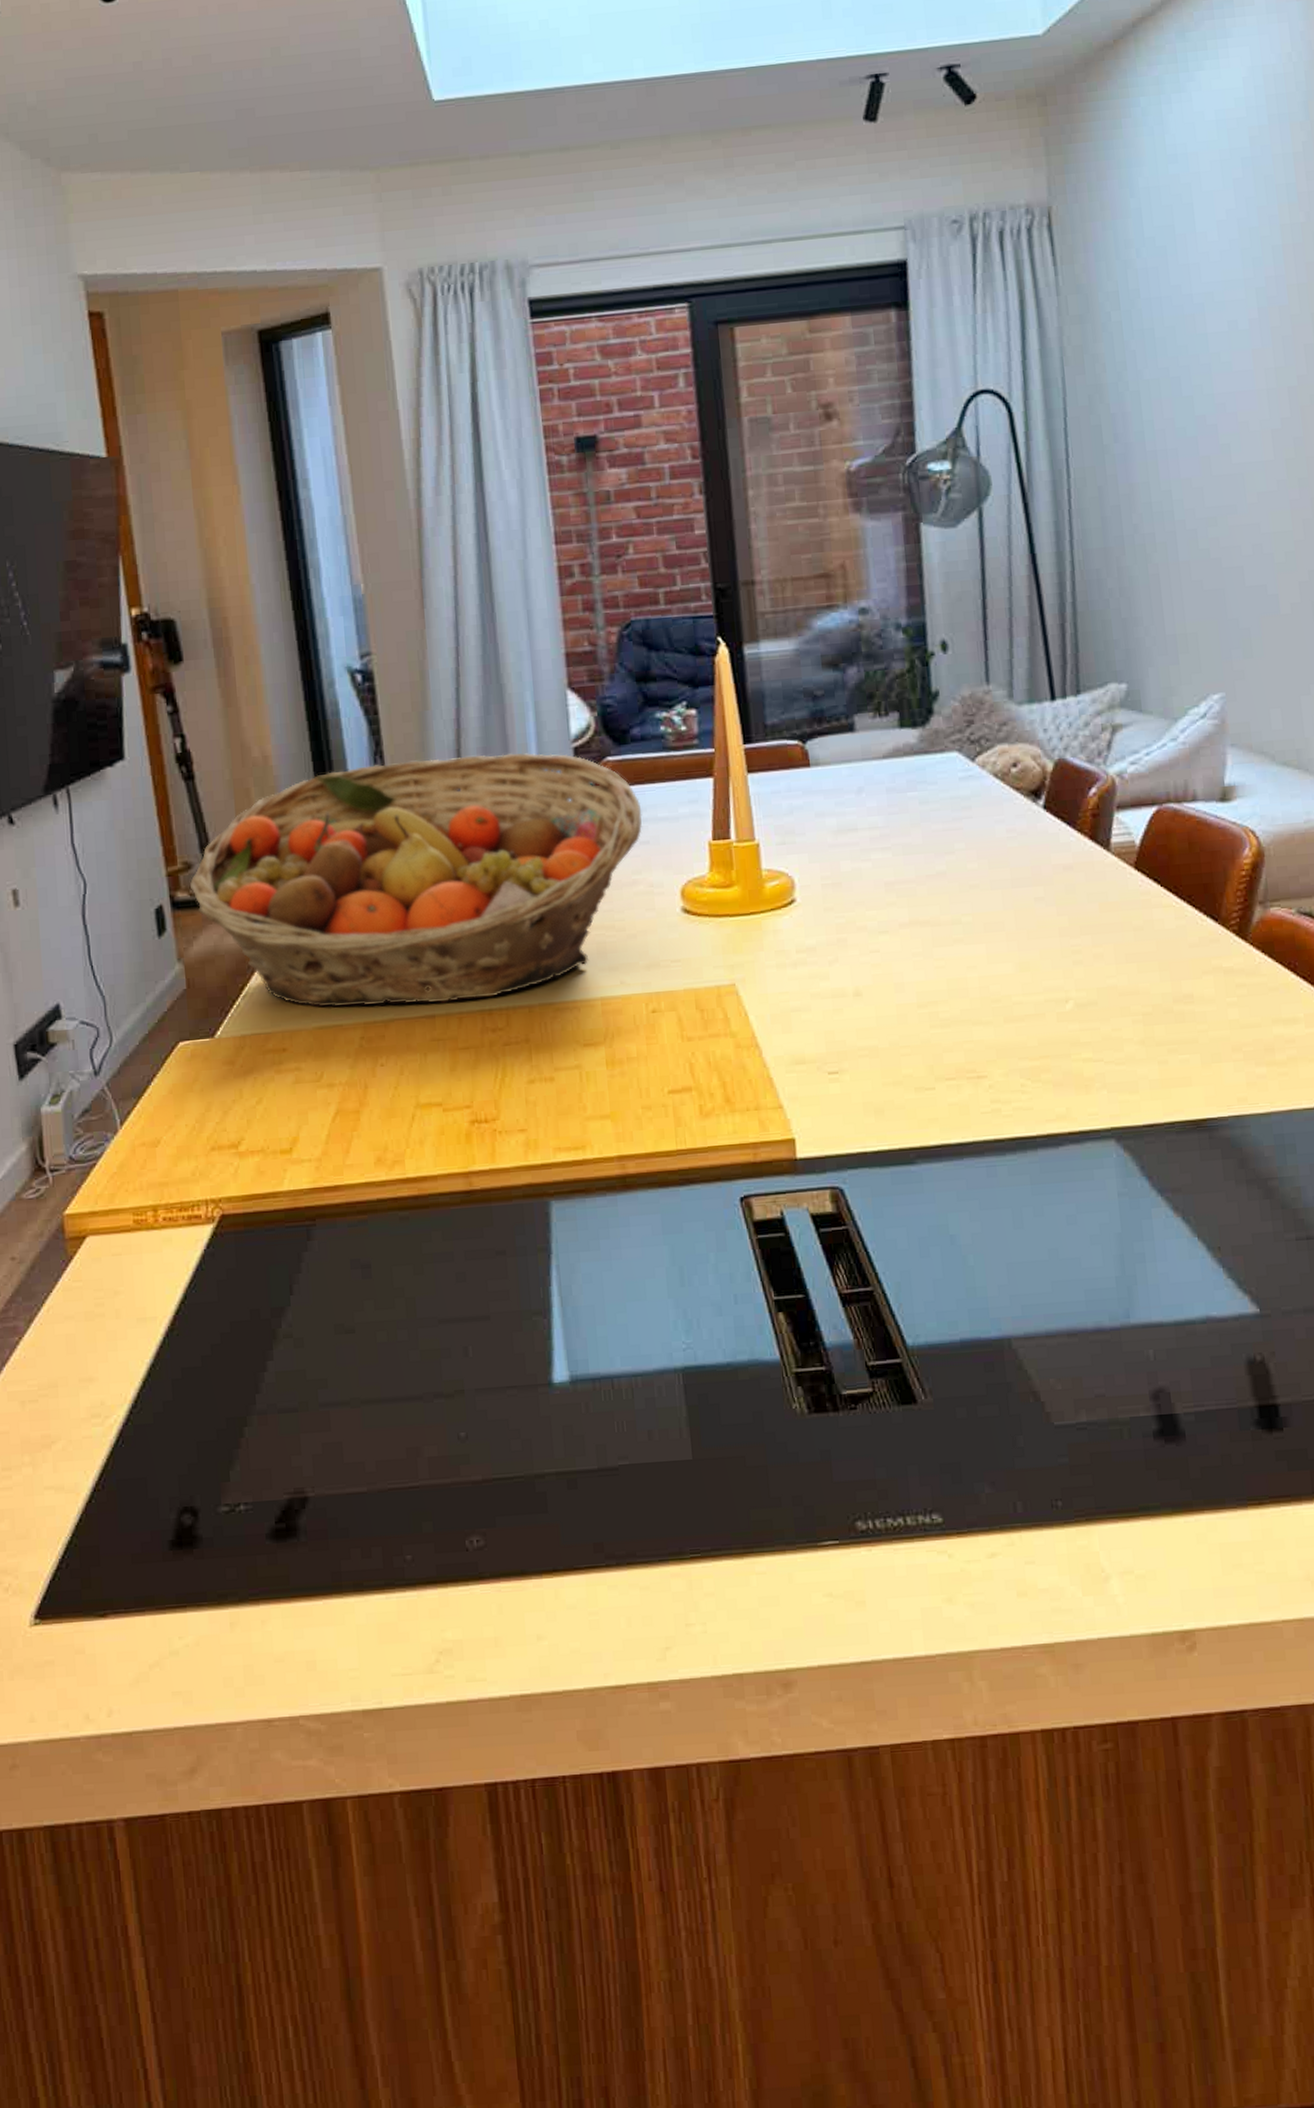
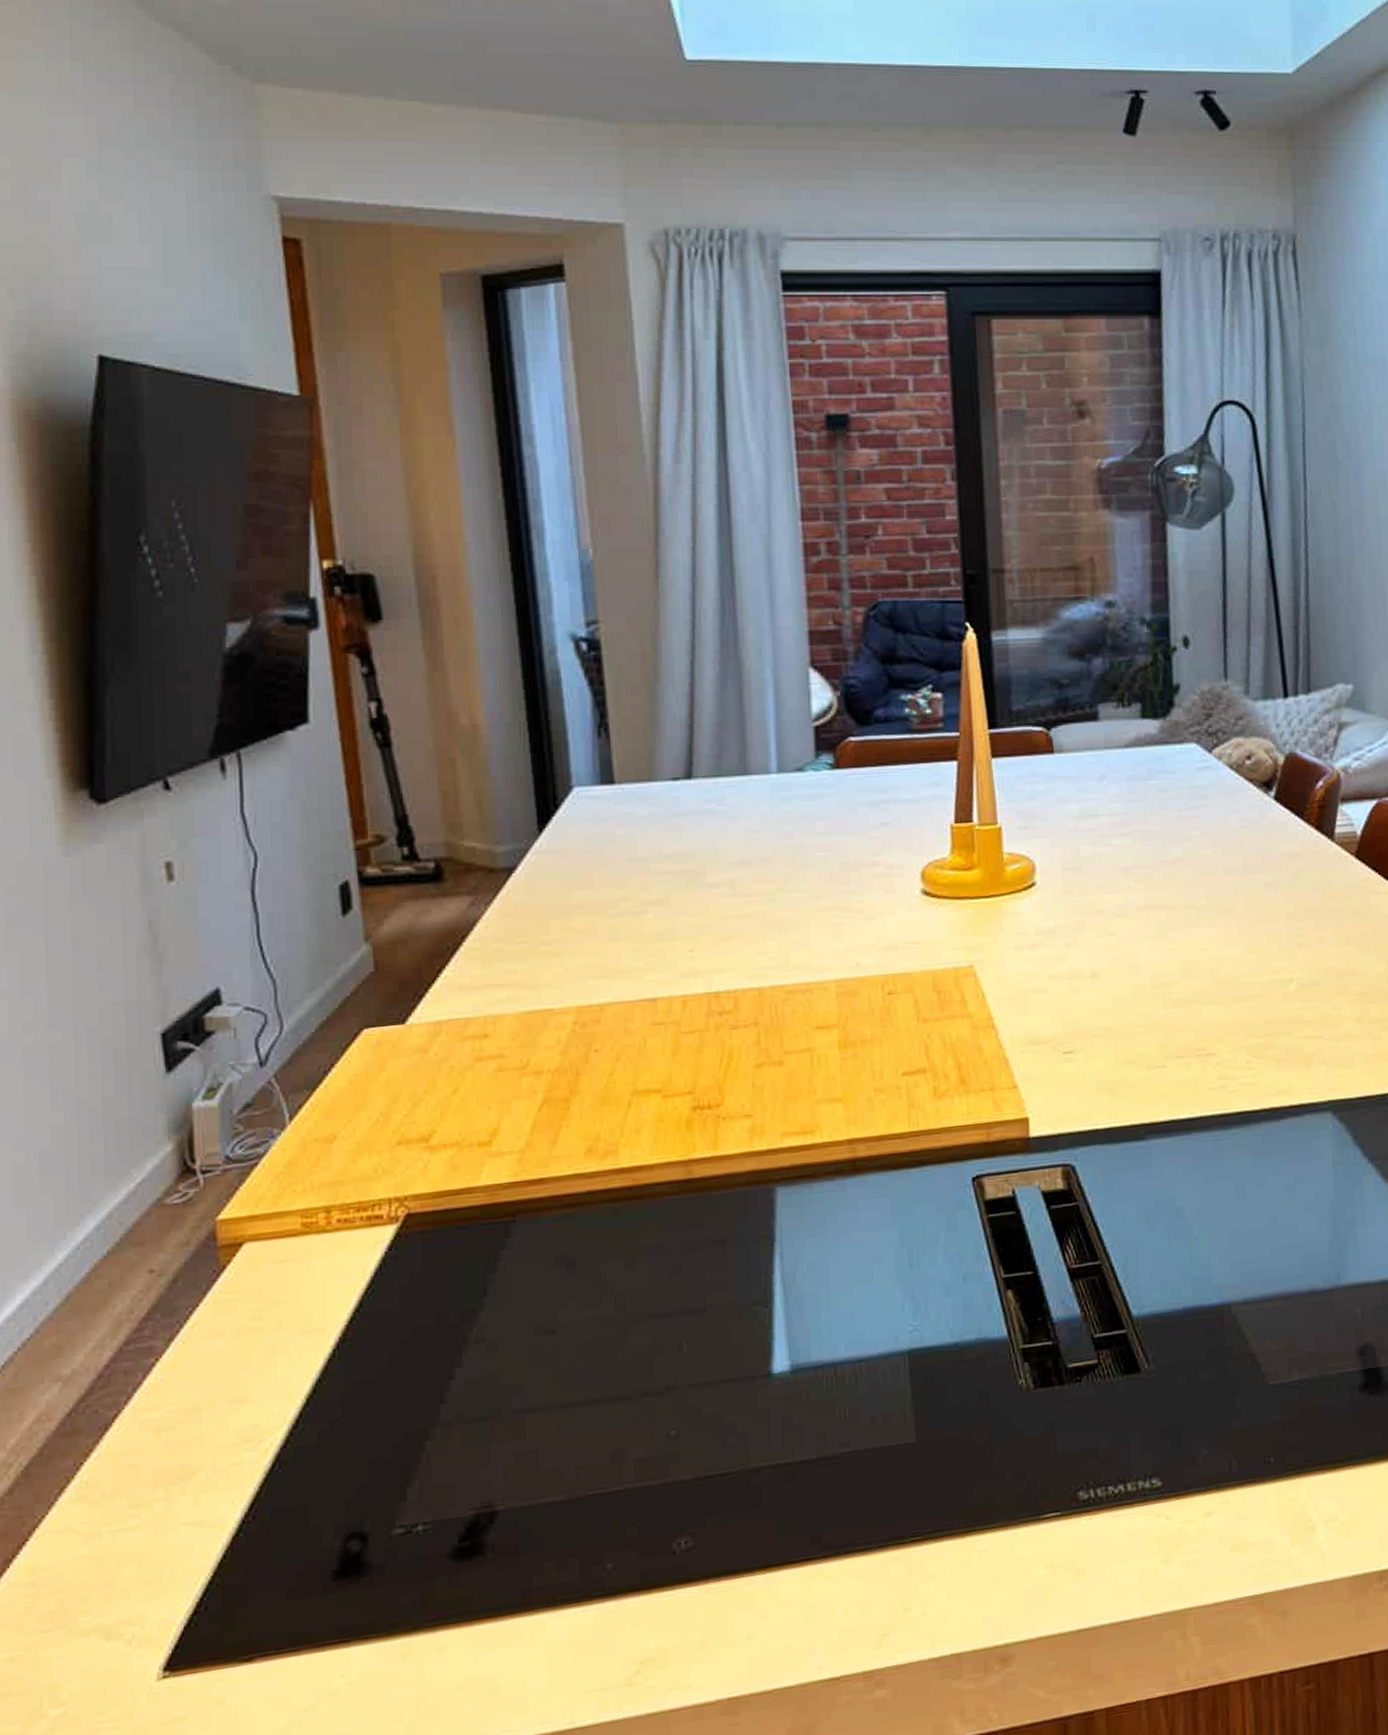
fruit basket: present [190,753,642,1007] -> none [382,730,884,991]

